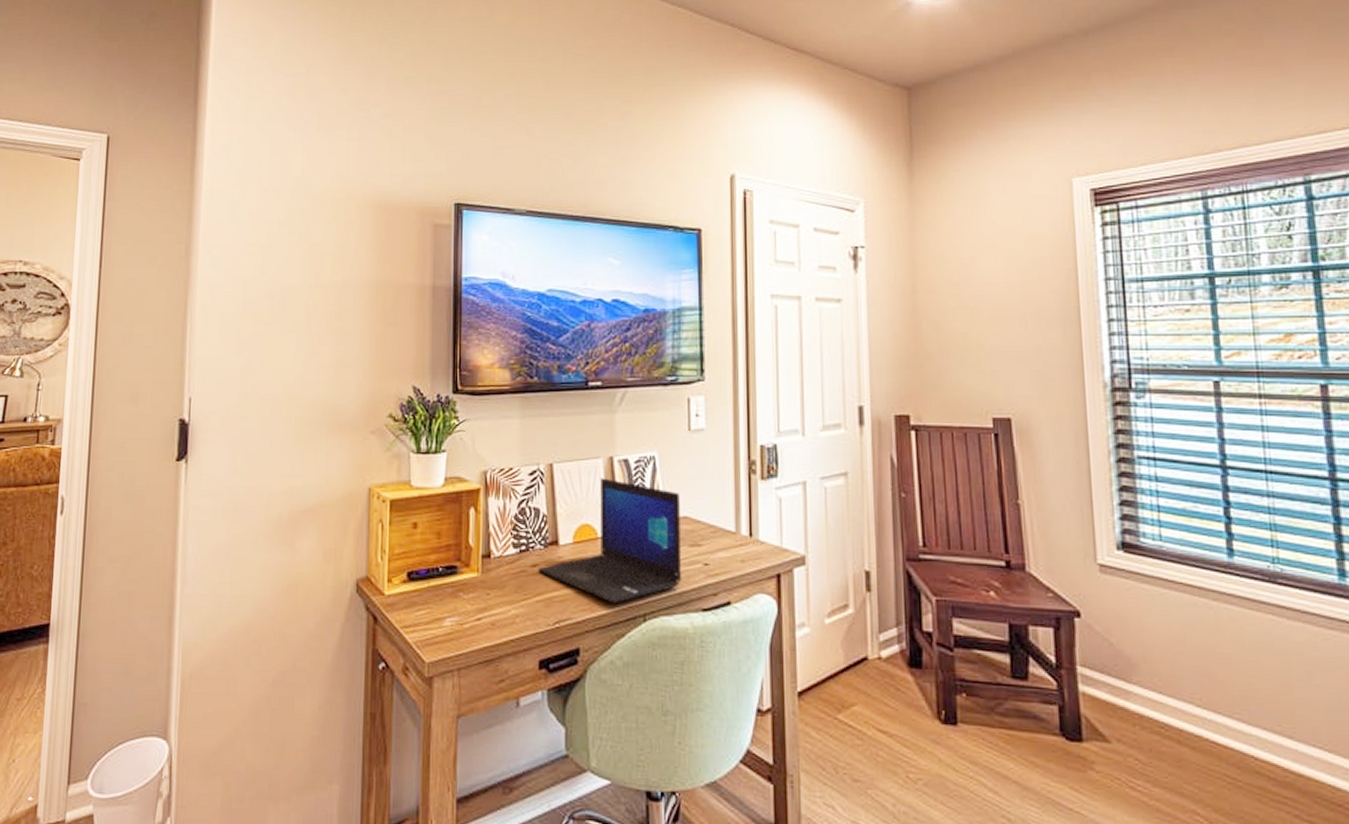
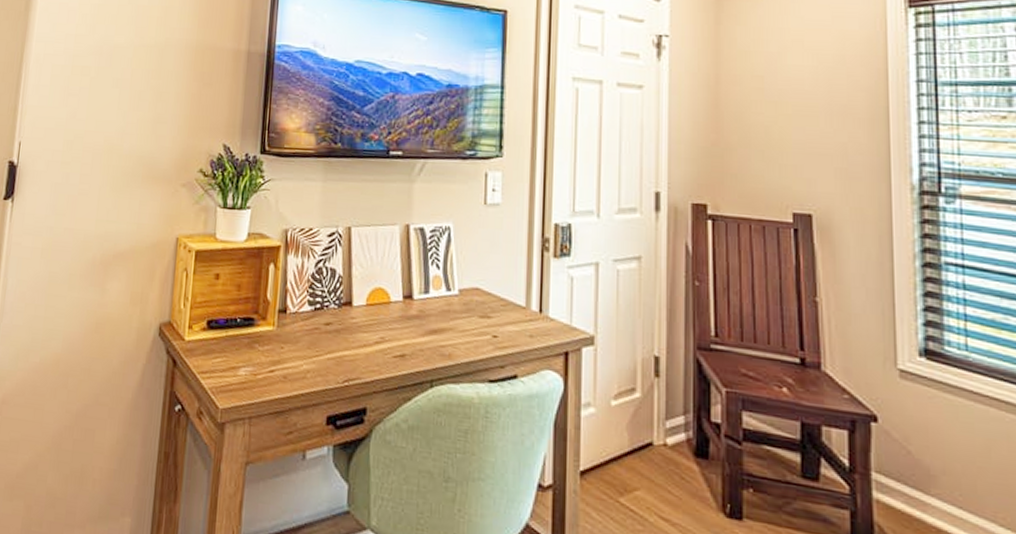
laptop: present [538,478,682,604] -> none [330,244,472,368]

